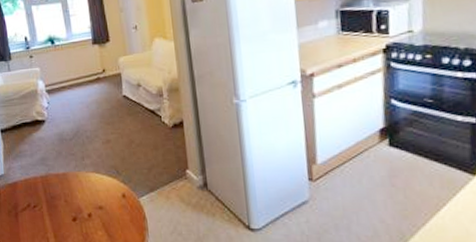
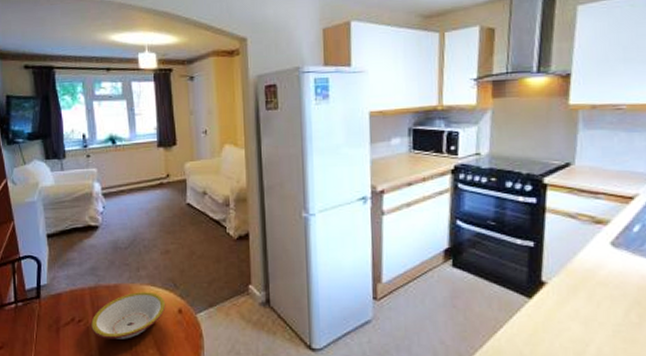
bowl: none [45,179,111,223] -> present [91,292,166,339]

